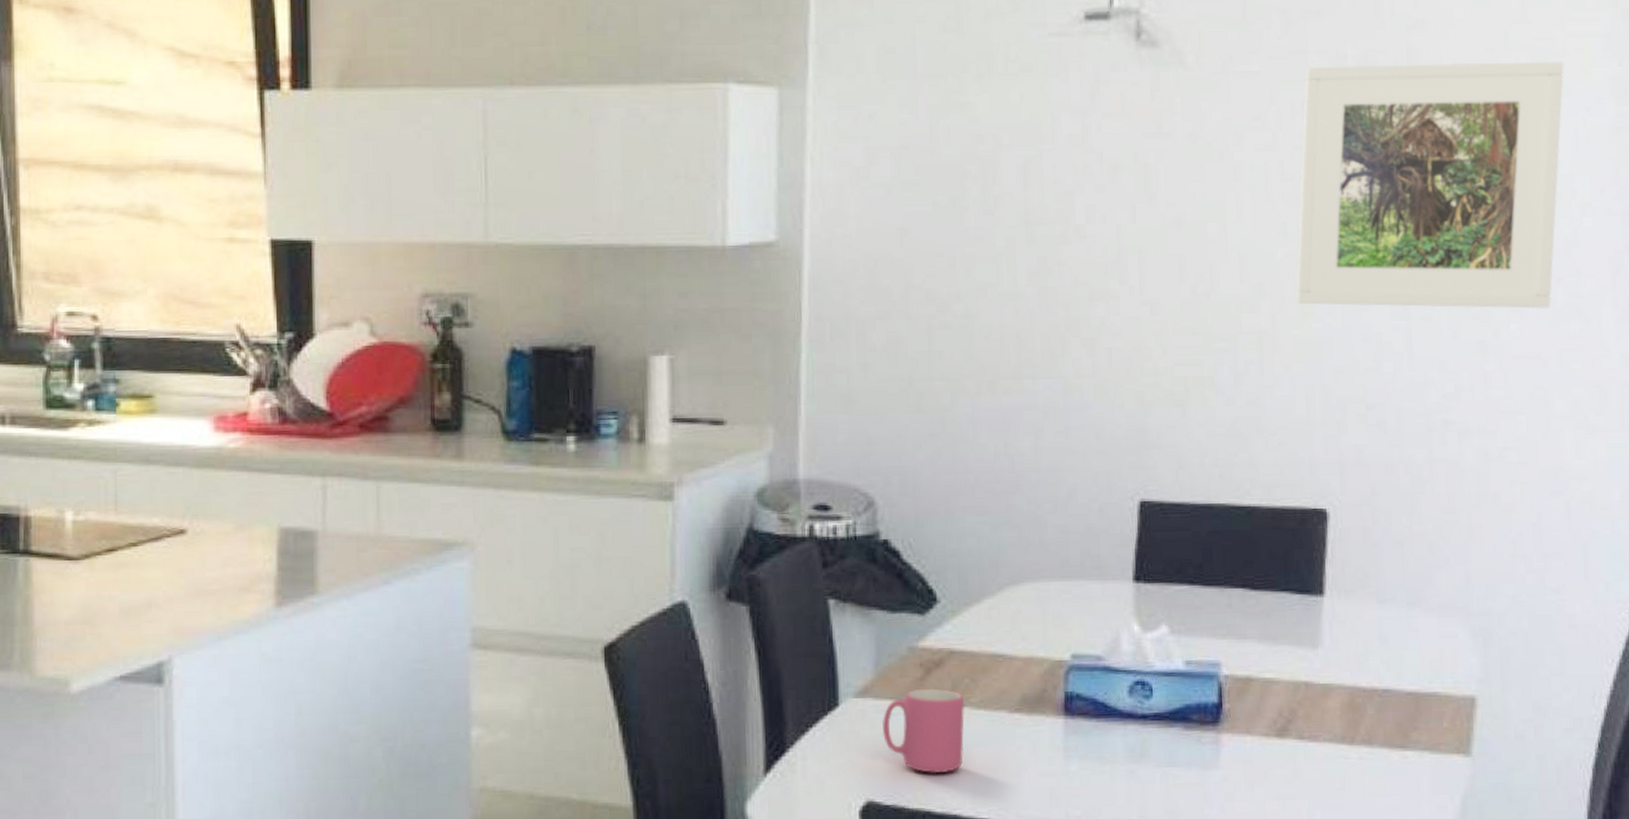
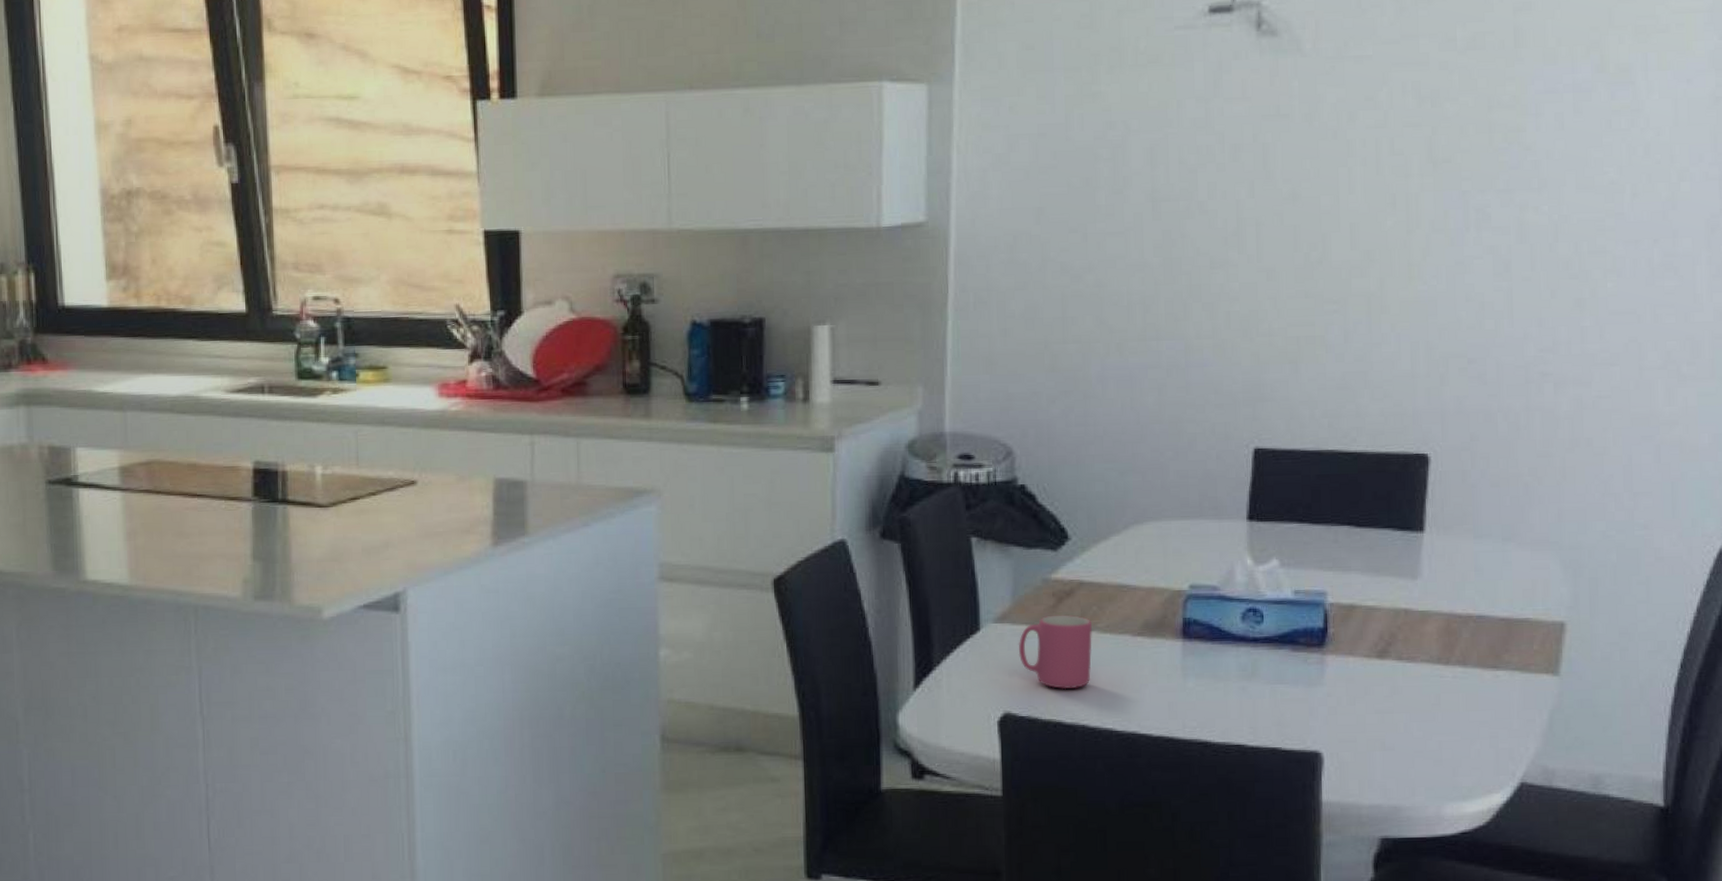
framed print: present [1296,61,1564,309] -> none [1404,37,1666,269]

